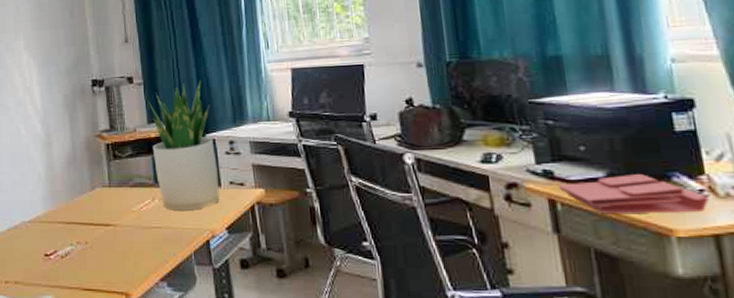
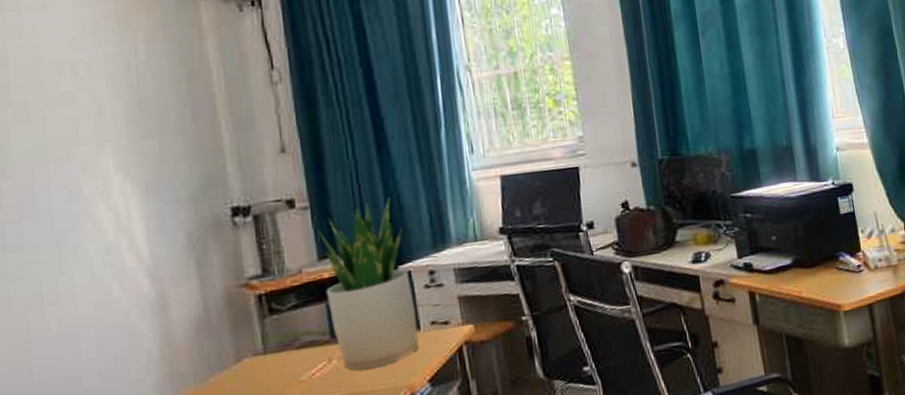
file organizer: present [558,174,710,214] -> none [756,257,865,299]

